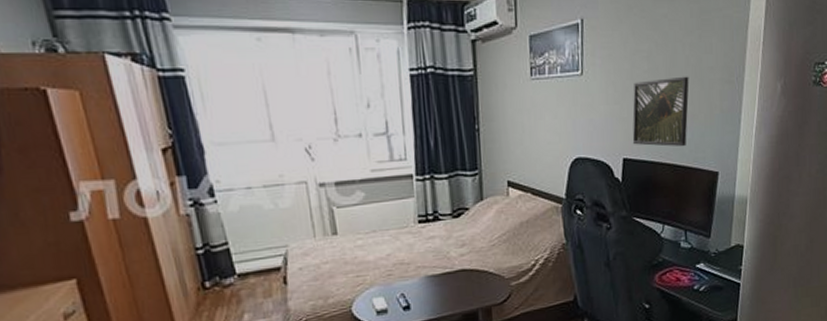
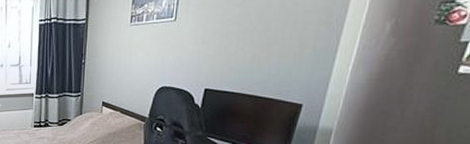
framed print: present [632,76,689,147] -> none [215,19,282,81]

